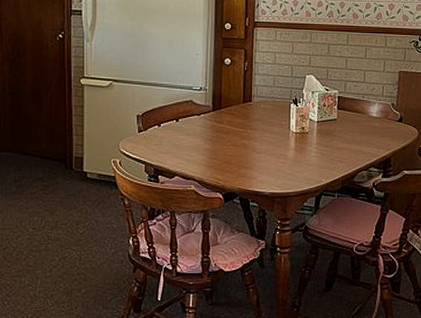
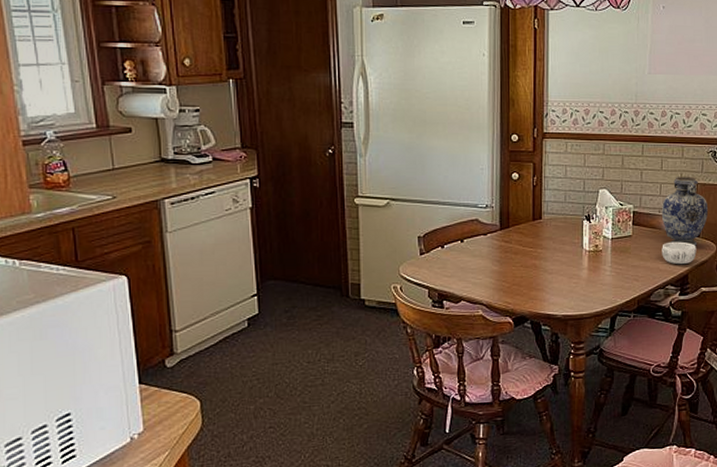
decorative vase: none [365,65,411,131] -> present [661,177,709,246]
decorative bowl: none [365,126,399,148] -> present [662,241,697,265]

